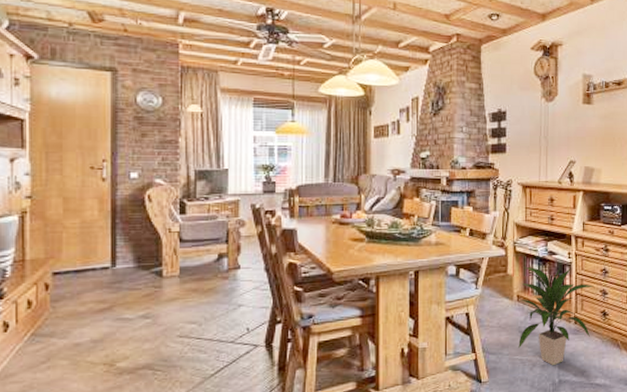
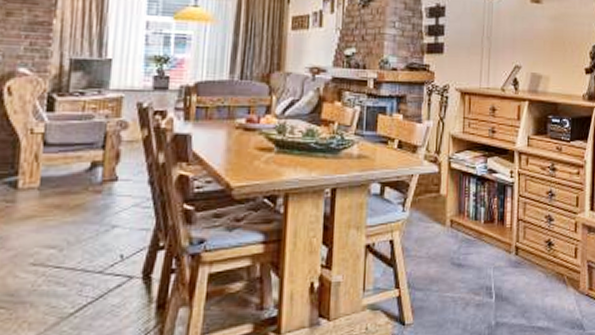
indoor plant: present [518,266,594,365] -> none [450,186,538,304]

